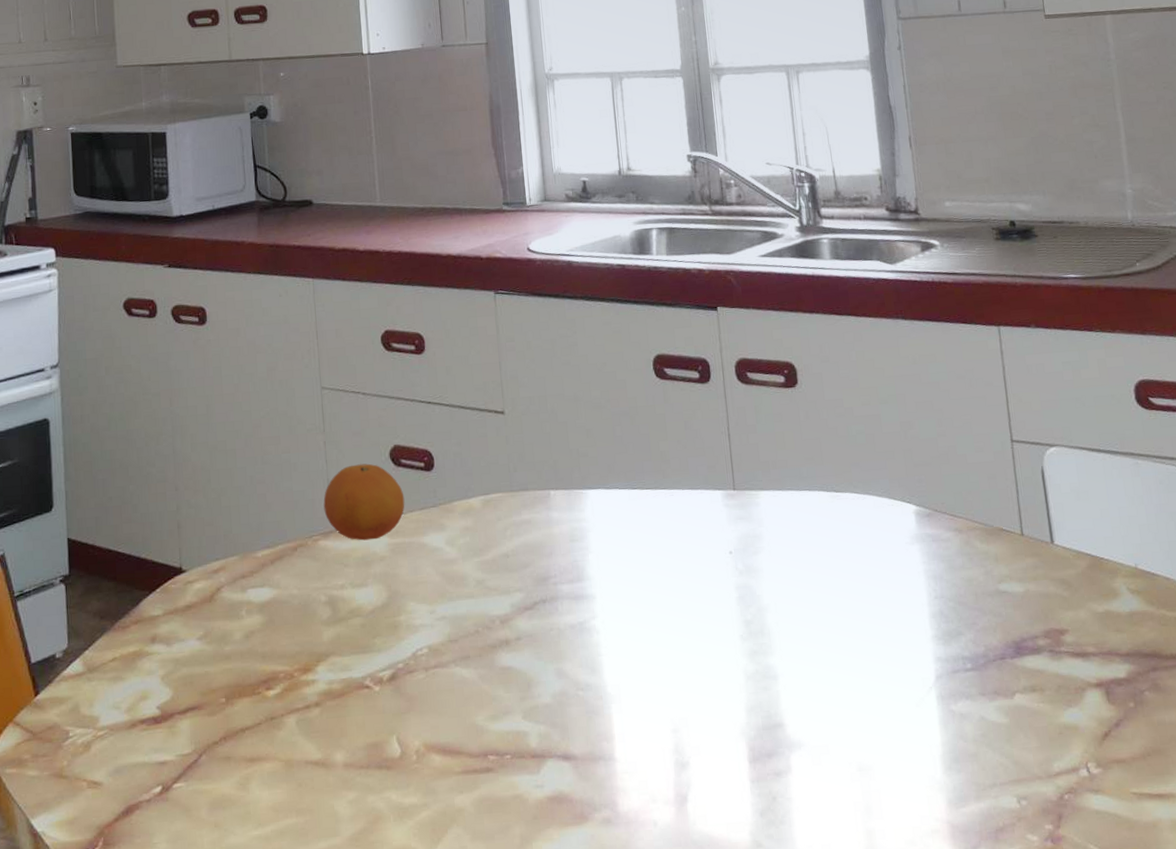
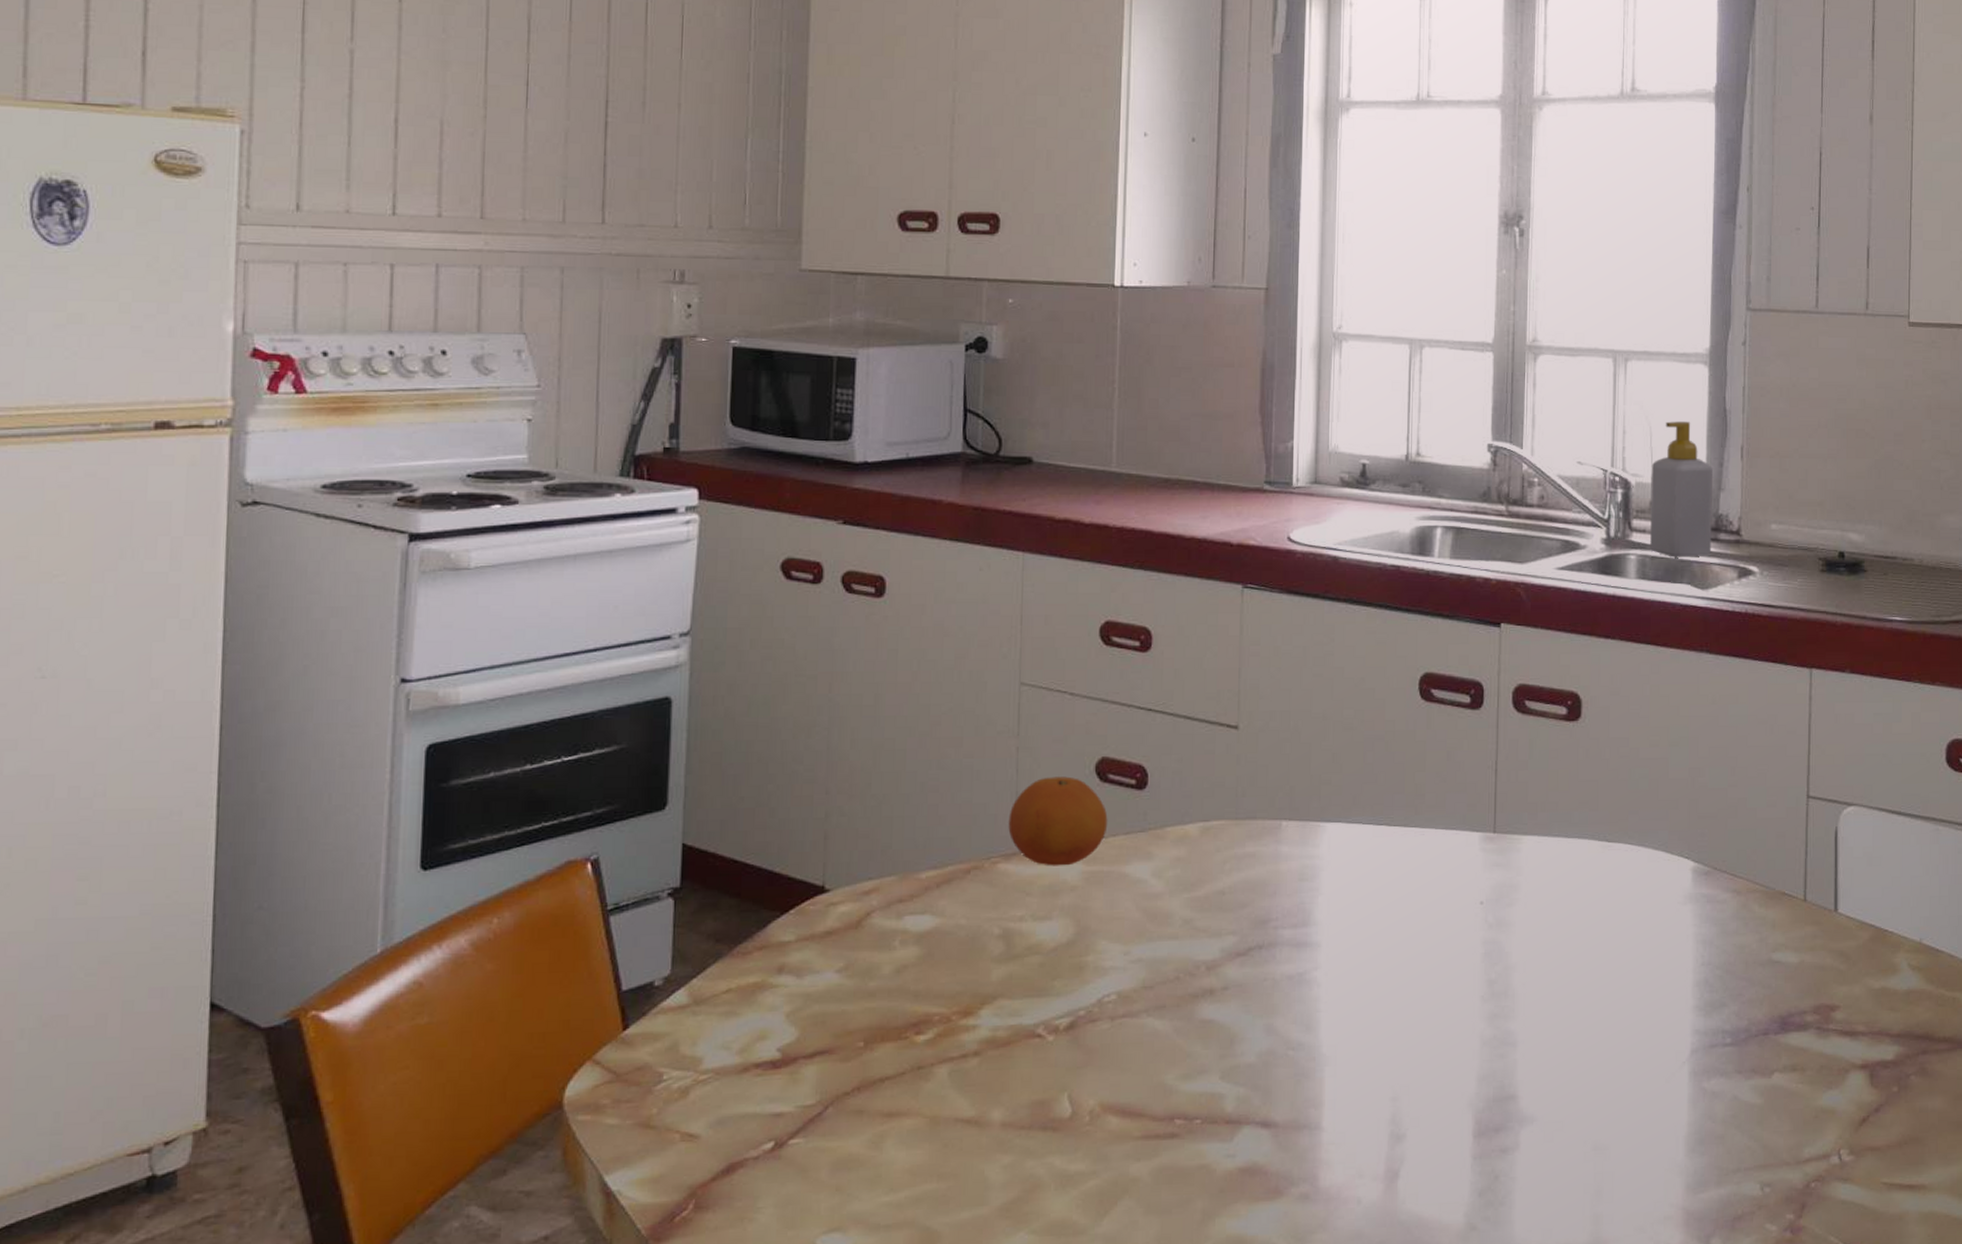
soap bottle: none [831,120,895,238] -> present [1650,421,1712,558]

